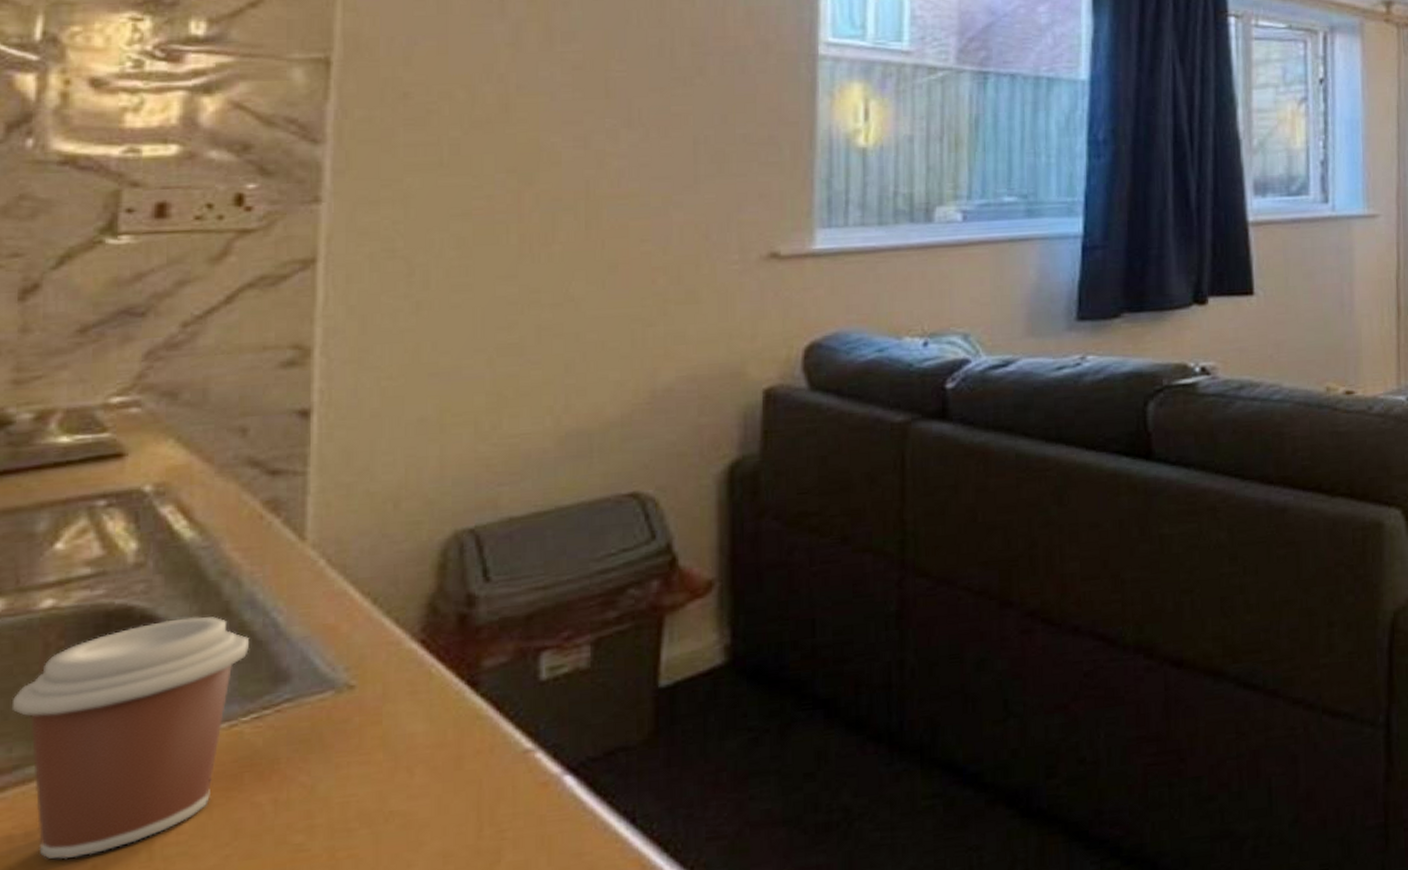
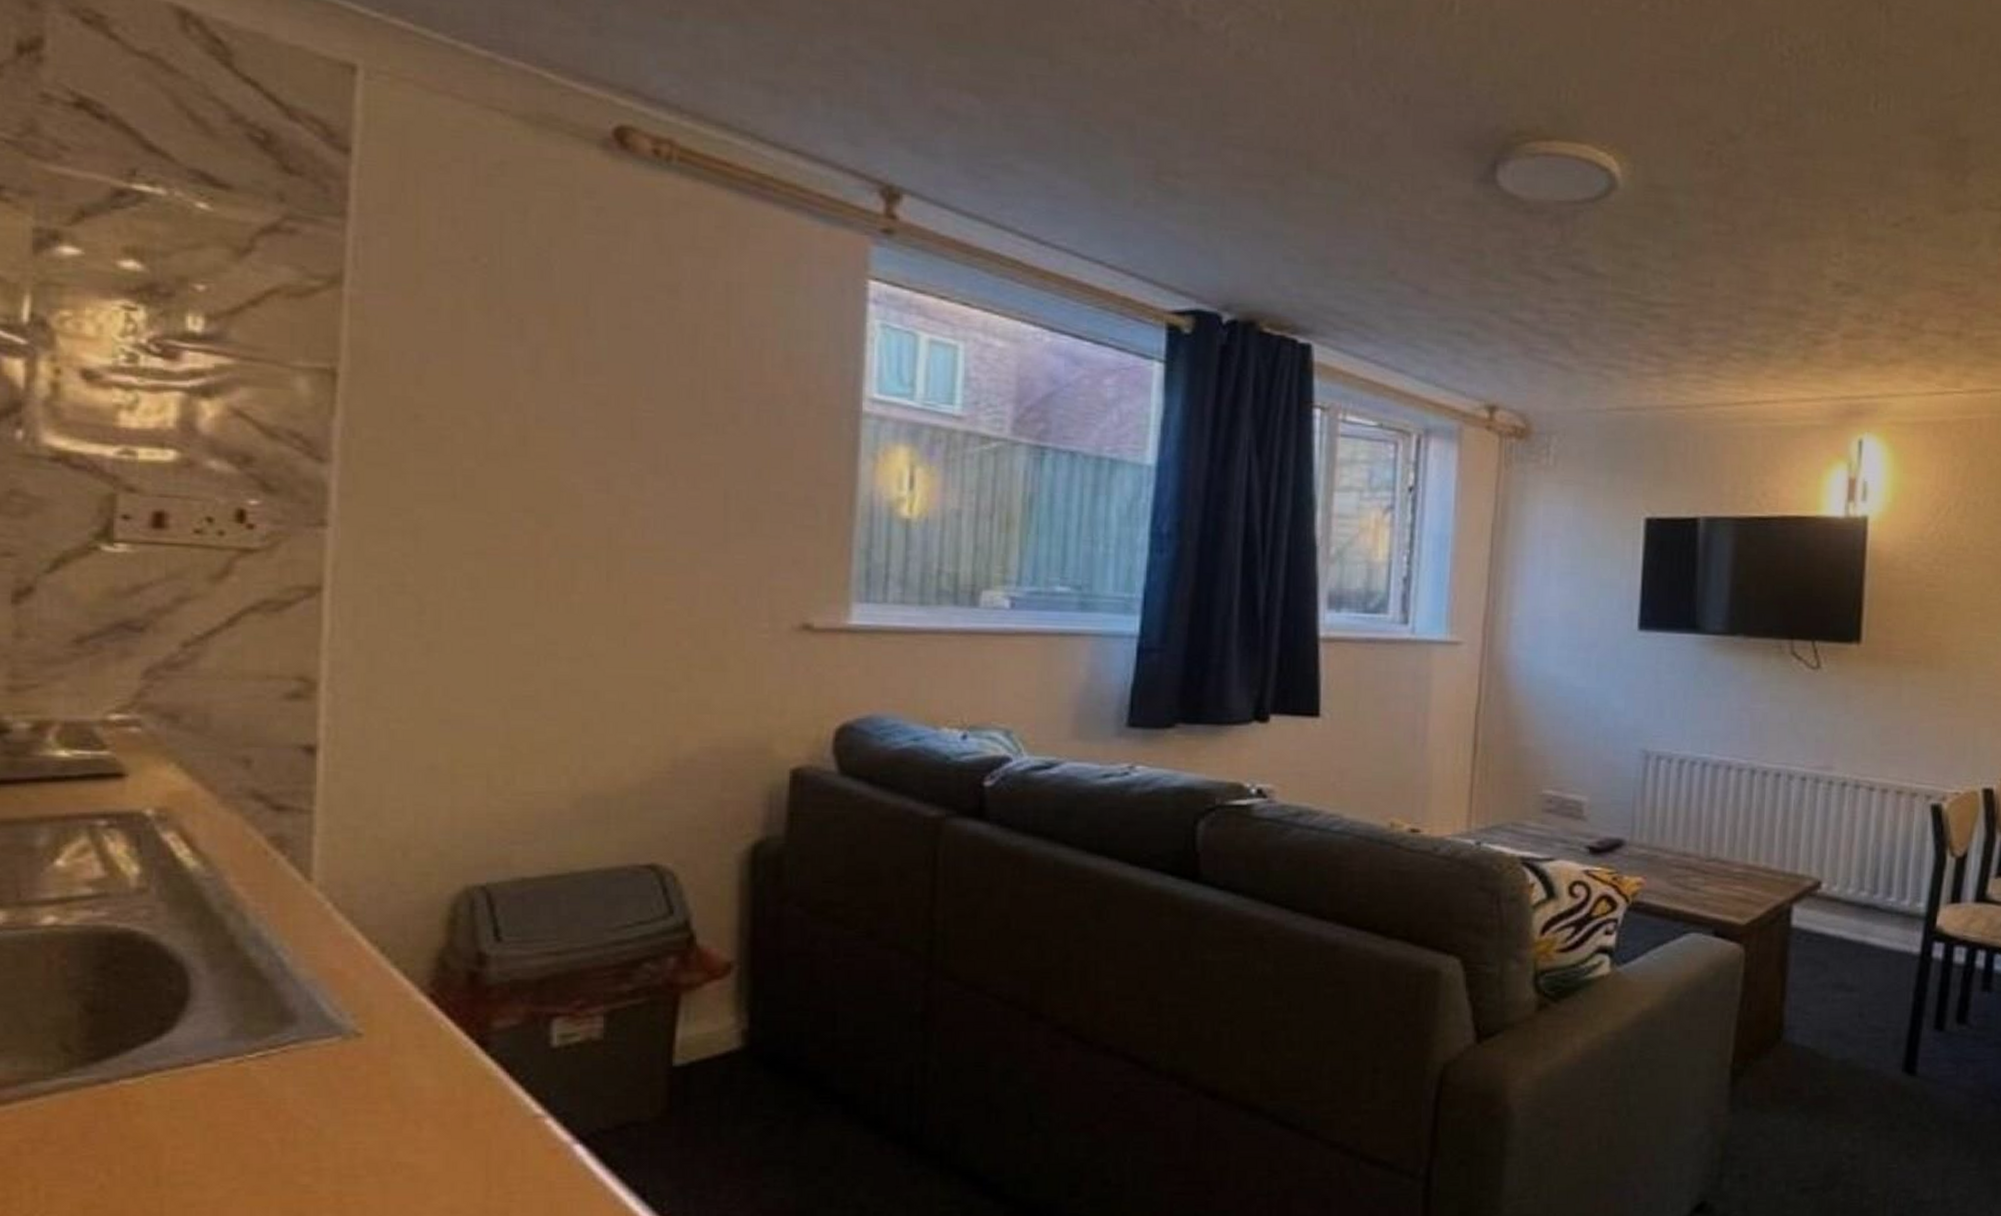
coffee cup: present [11,616,249,860] -> none [15,948,254,1177]

